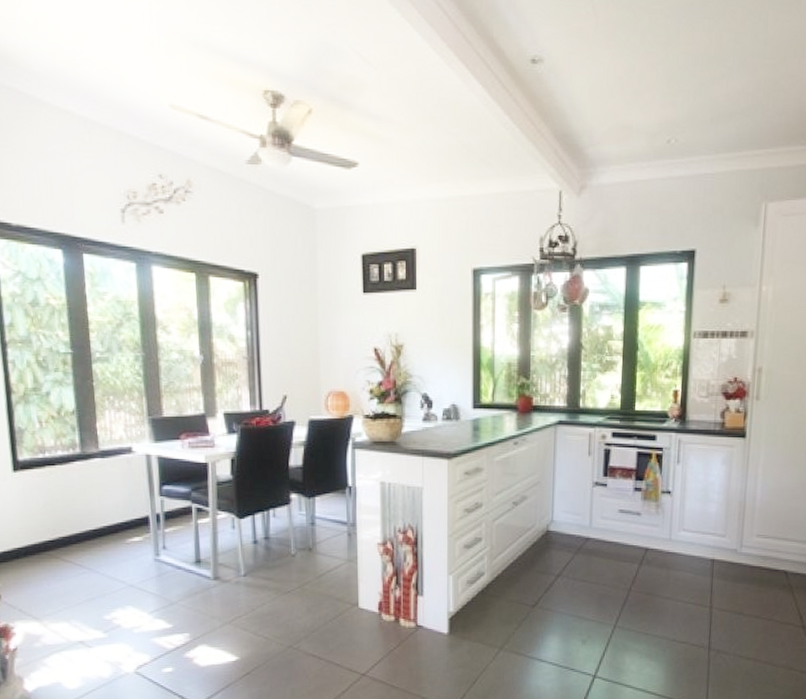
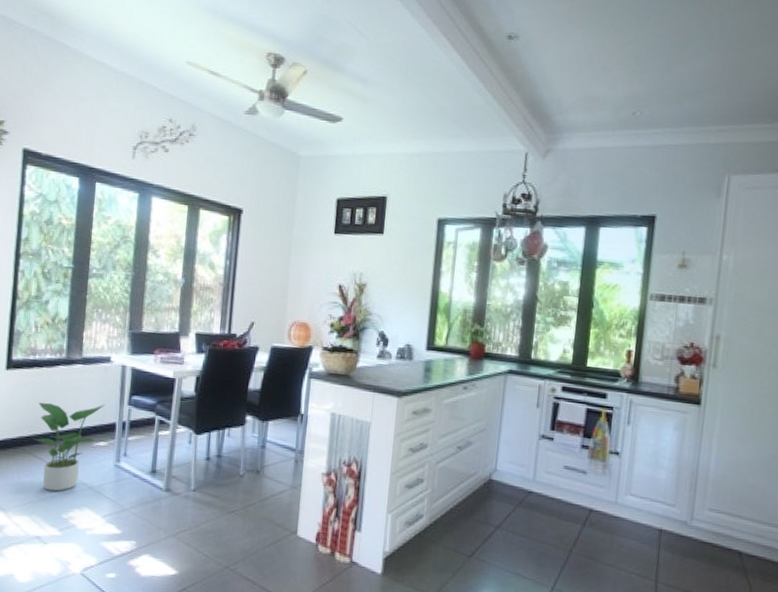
potted plant: none [57,497,134,594] -> present [33,402,106,492]

